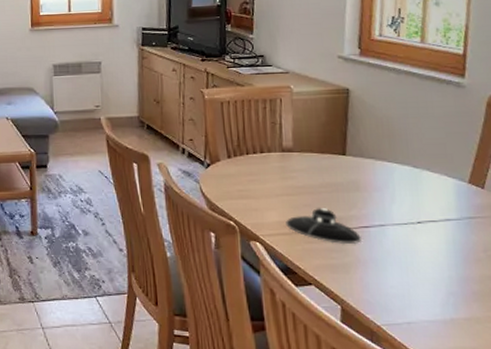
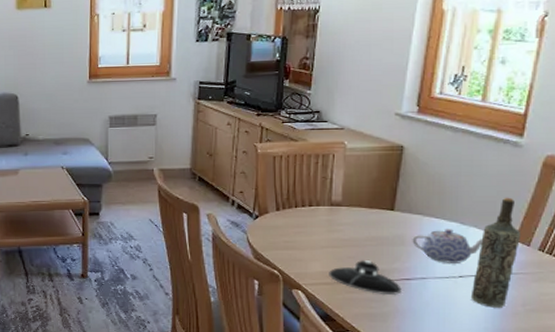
teapot: none [366,173,437,209] -> present [412,229,483,263]
bottle: none [431,138,475,254] -> present [470,197,522,308]

